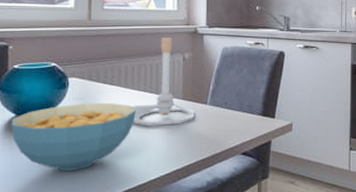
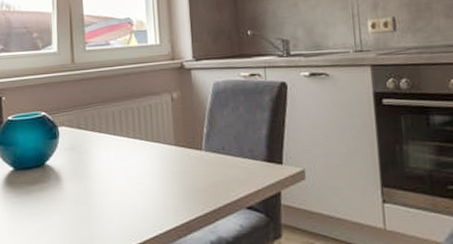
cereal bowl: present [11,103,136,172] -> none [10,152,128,228]
lamp base: present [131,37,195,126] -> none [122,76,190,177]

